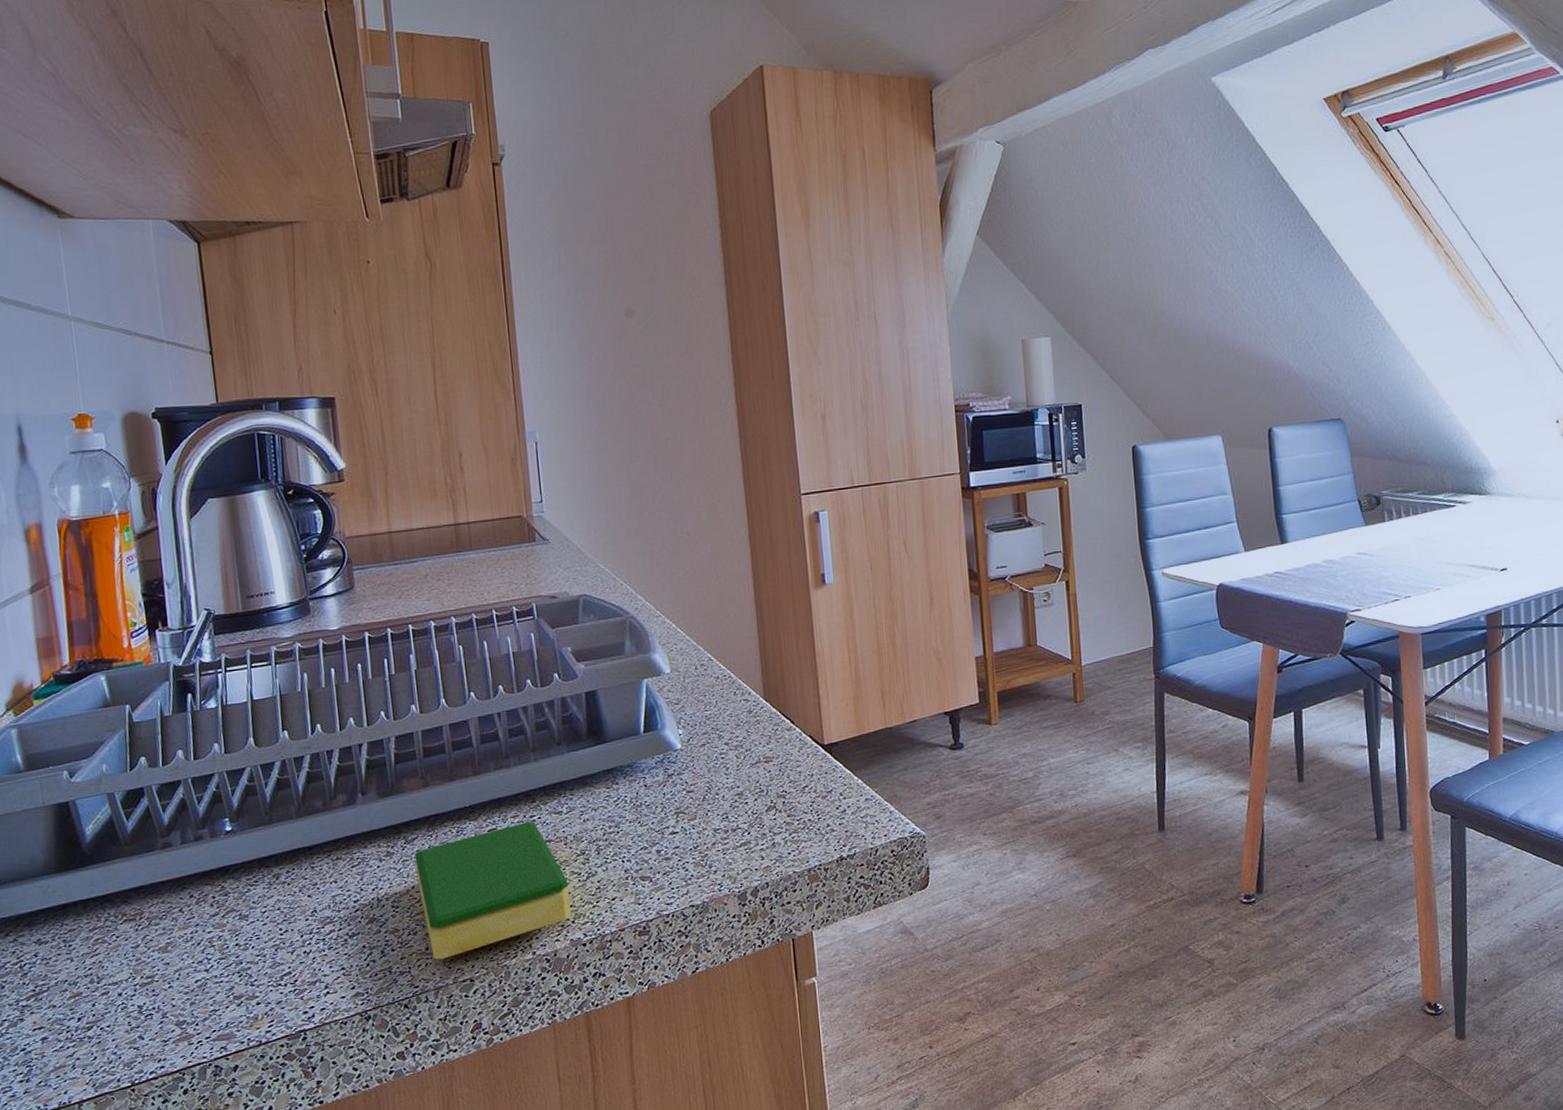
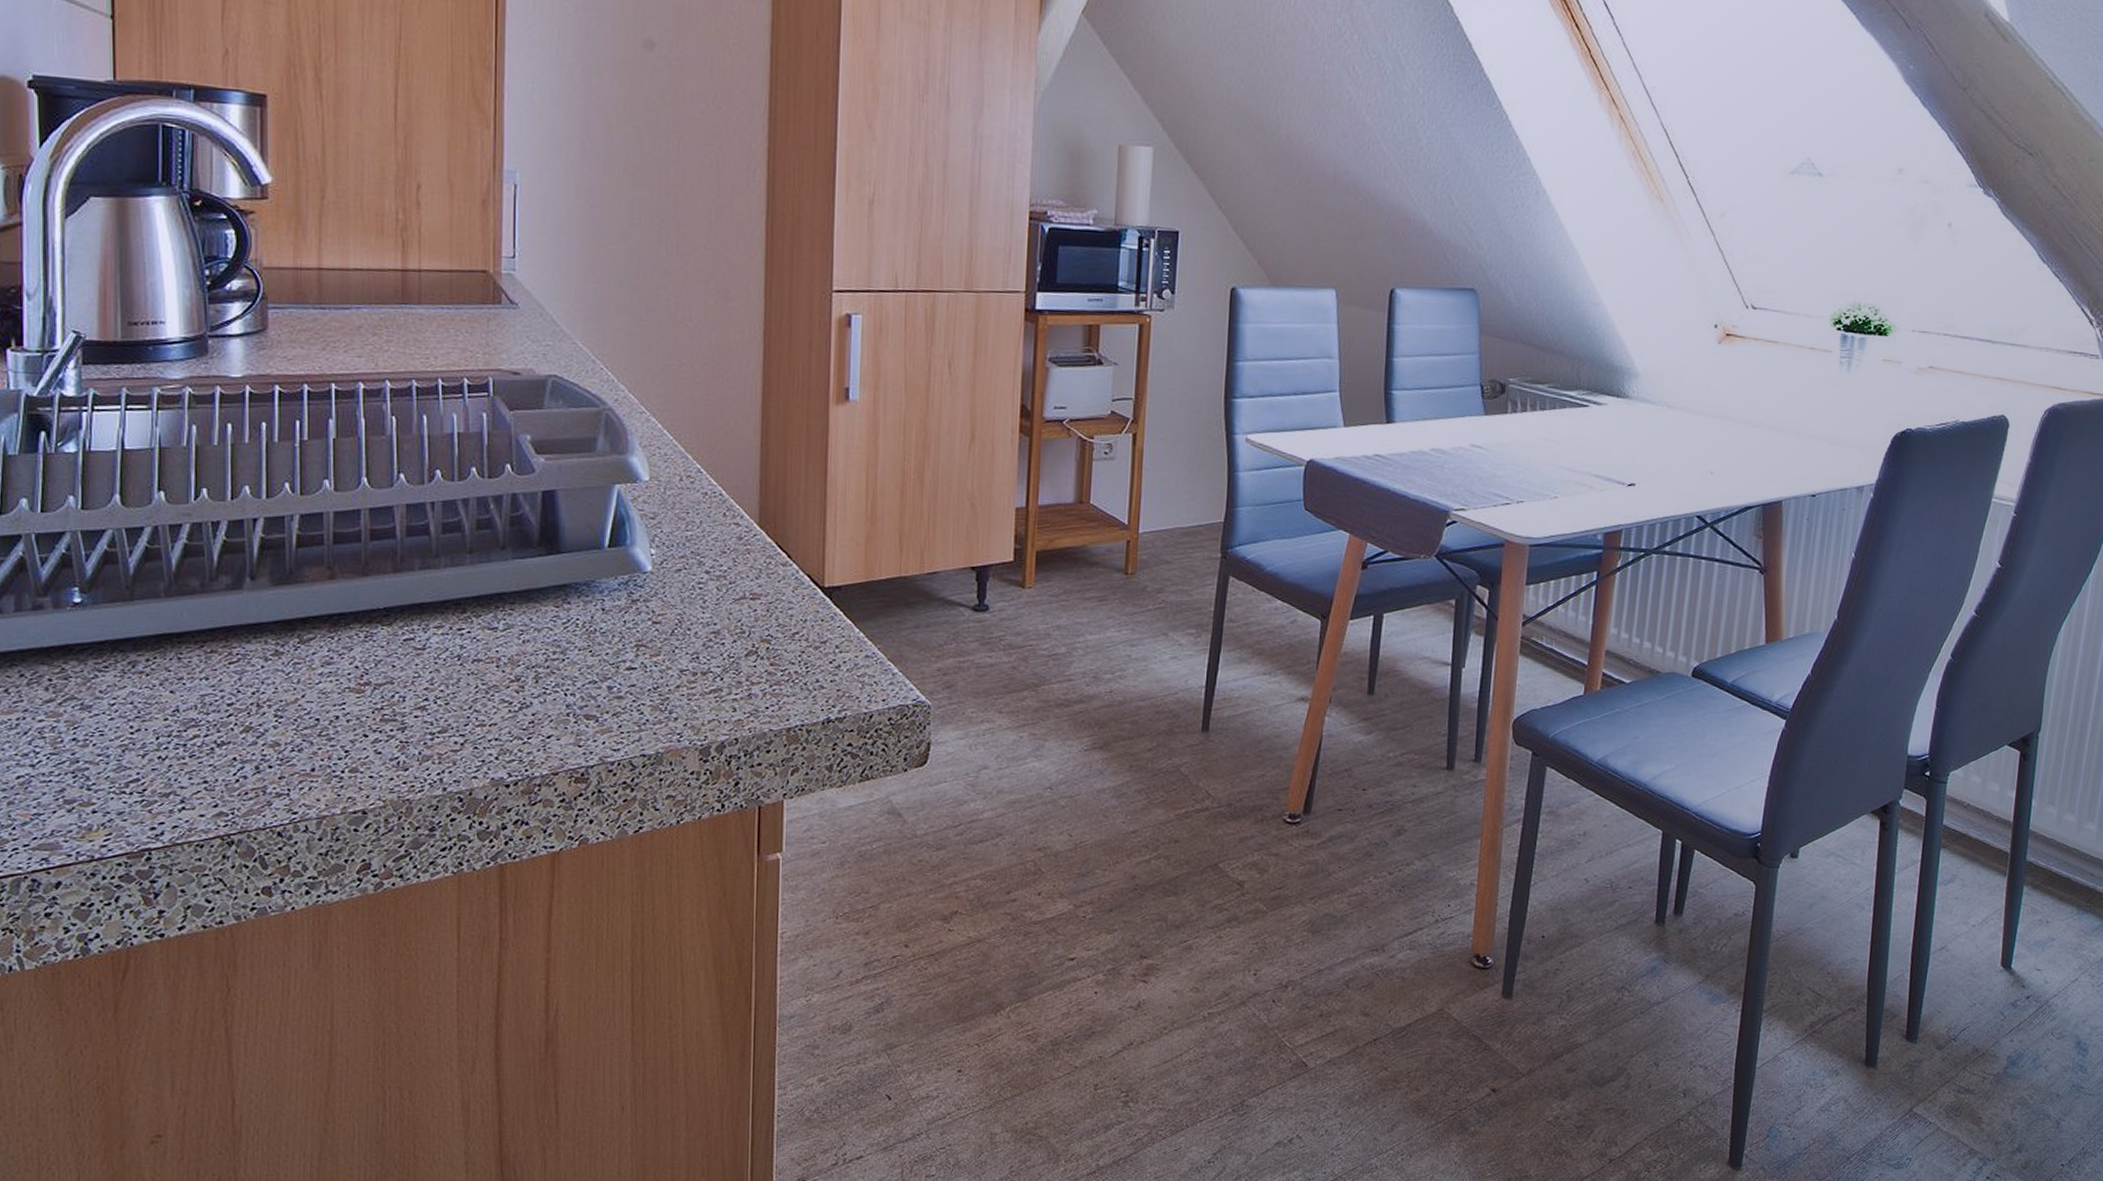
dish sponge: present [414,821,571,960] -> none [309,634,495,784]

